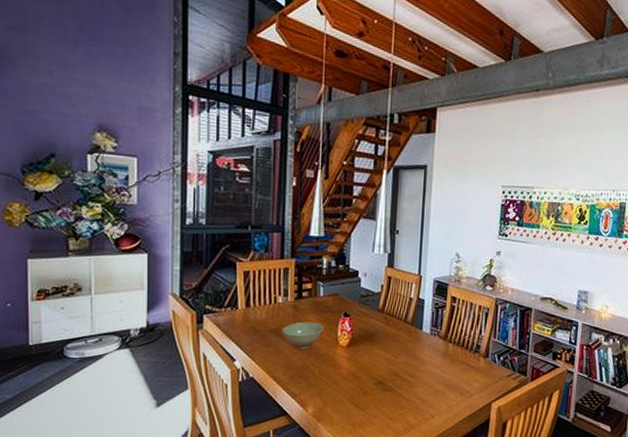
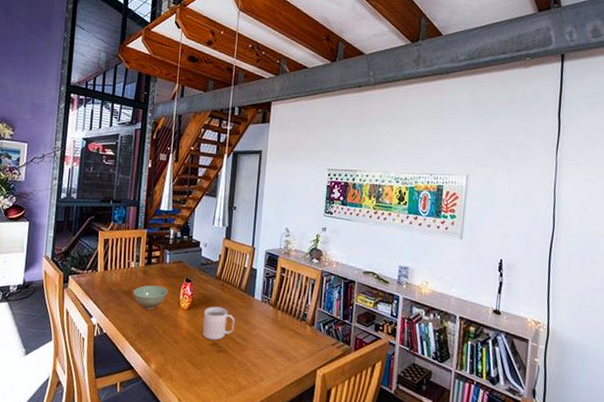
mug: none [364,342,401,379] -> present [202,306,235,341]

